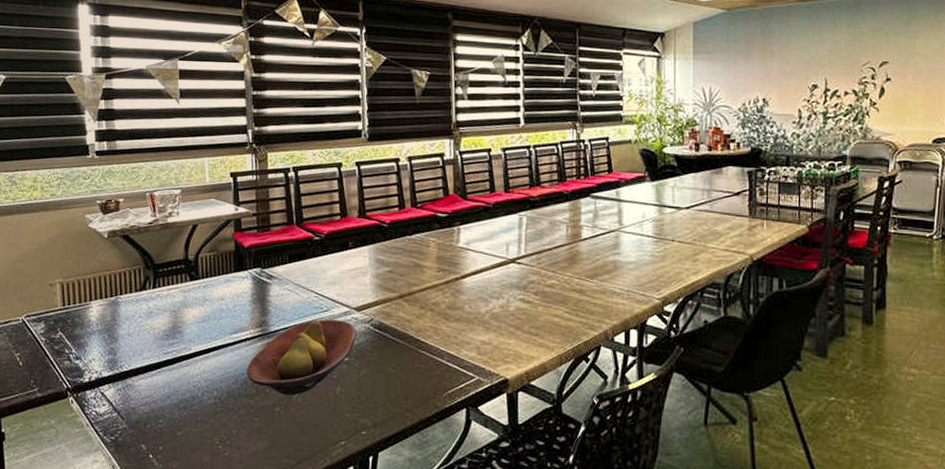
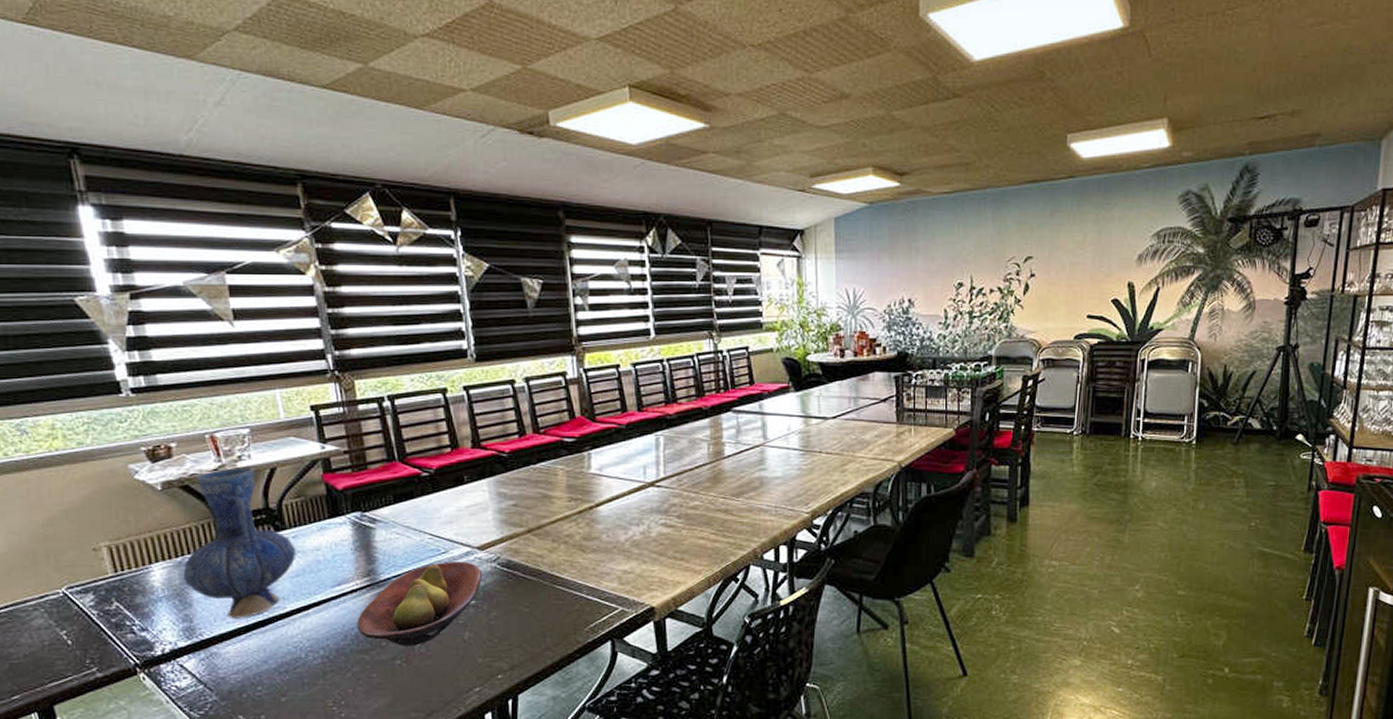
vase: none [114,222,205,356] -> present [183,468,297,619]

